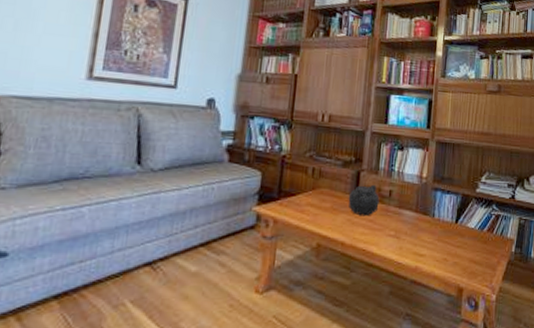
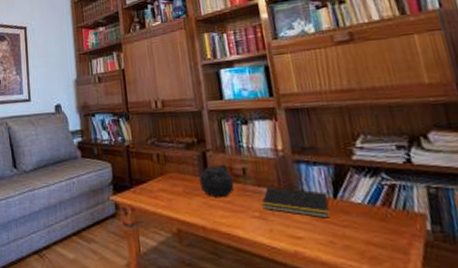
notepad: none [398,209,452,240] -> present [262,187,330,219]

